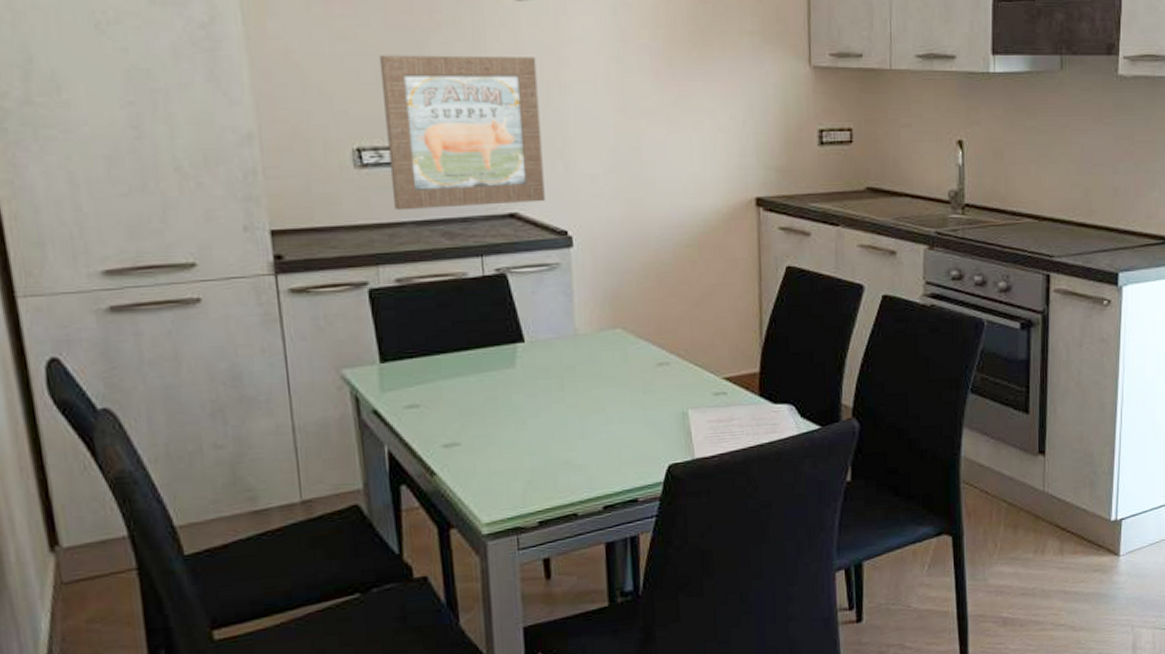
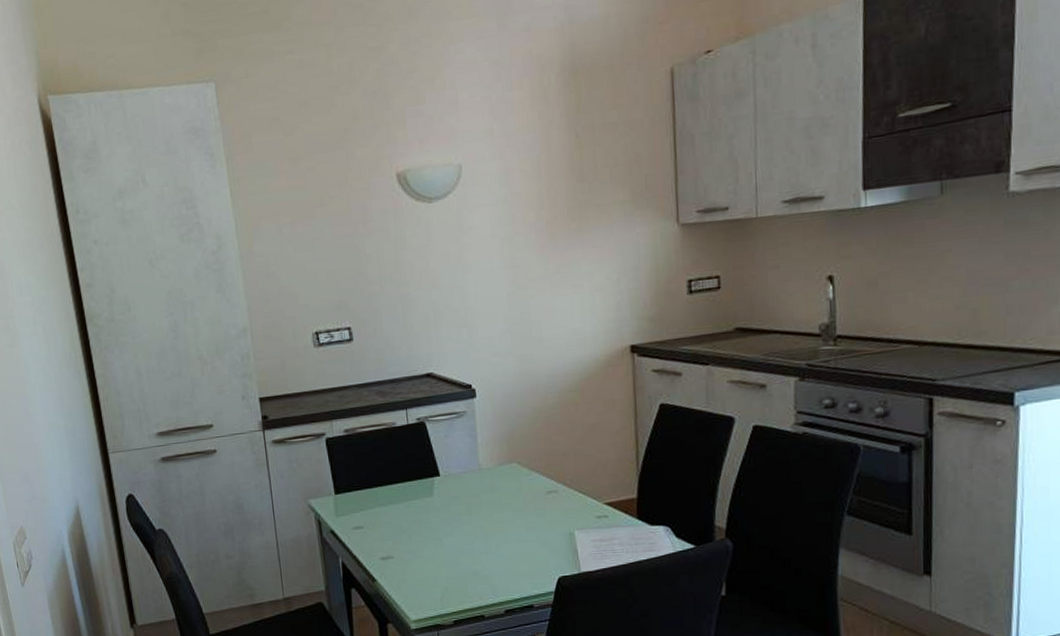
wall art: present [379,55,545,211] -> none [329,246,454,377]

